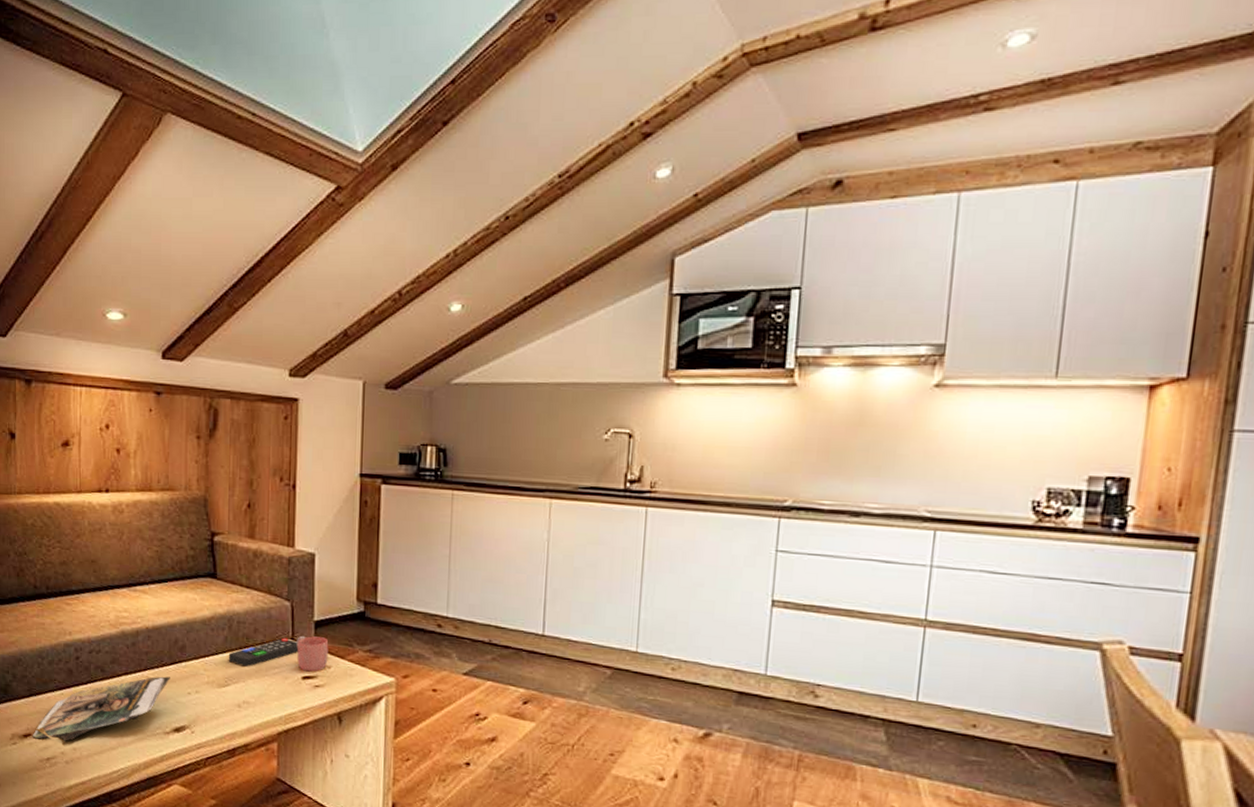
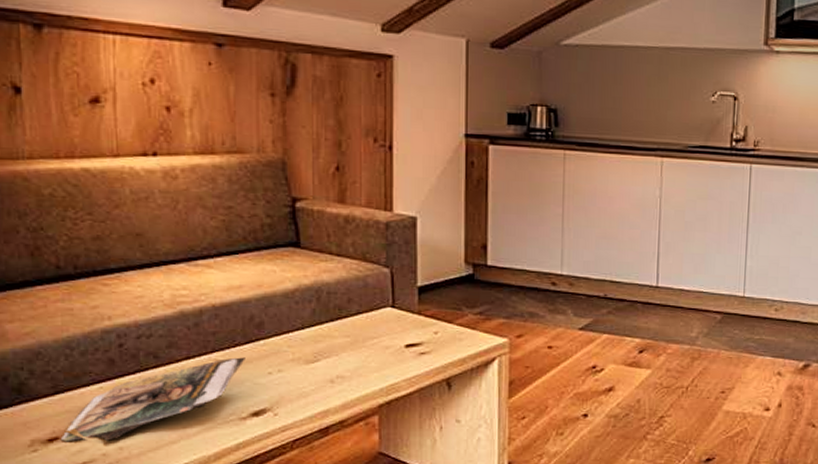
remote control: present [228,638,299,667] -> none [317,306,401,339]
mug: present [296,635,329,672] -> none [398,302,435,339]

